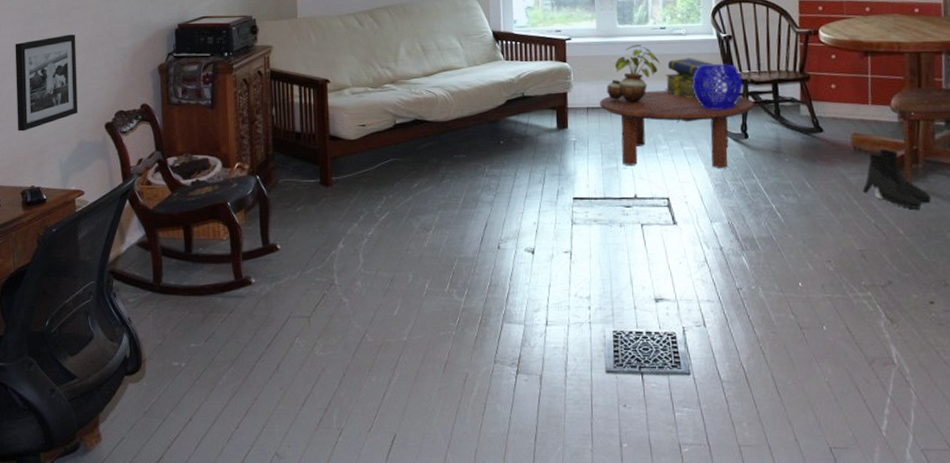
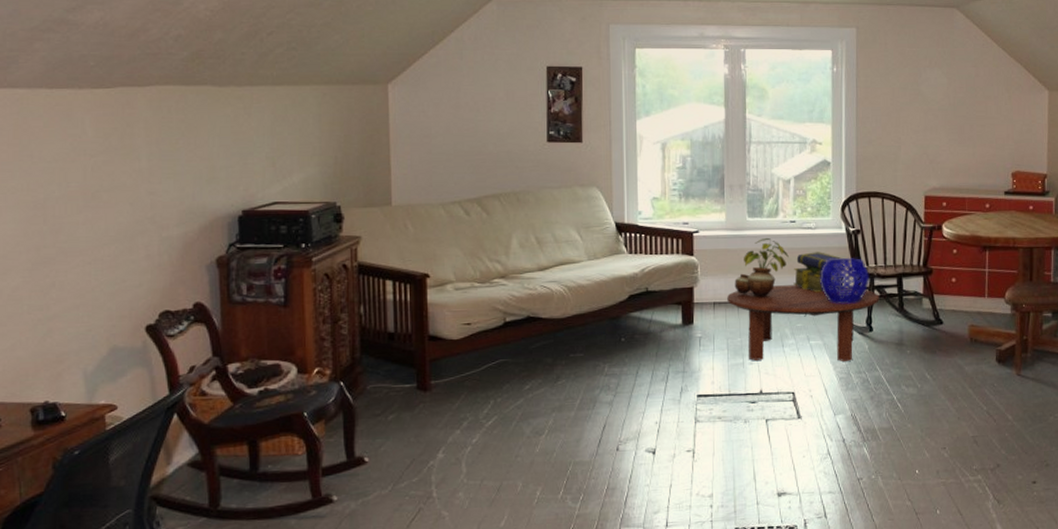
picture frame: present [15,34,78,132] -> none [21,221,109,337]
boots: present [862,149,932,209] -> none [977,339,1038,395]

